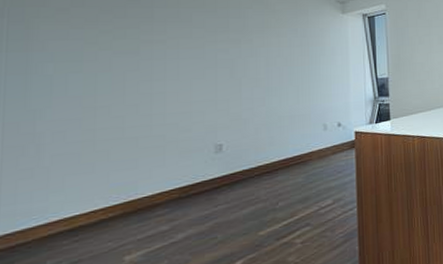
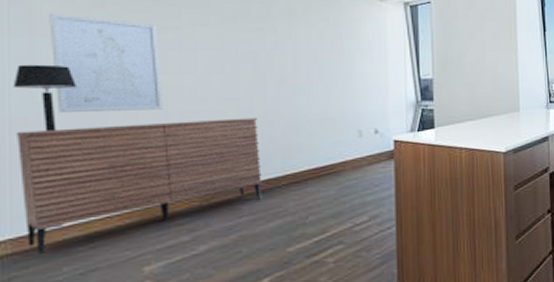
table lamp: none [7,76,68,136] -> present [12,64,76,132]
sideboard: none [8,116,236,250] -> present [15,118,262,254]
wall art: none [45,31,148,120] -> present [49,13,163,114]

